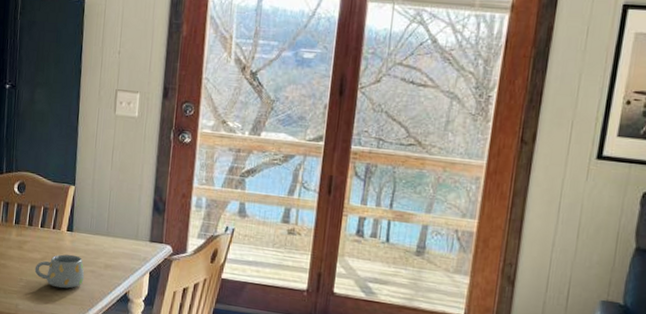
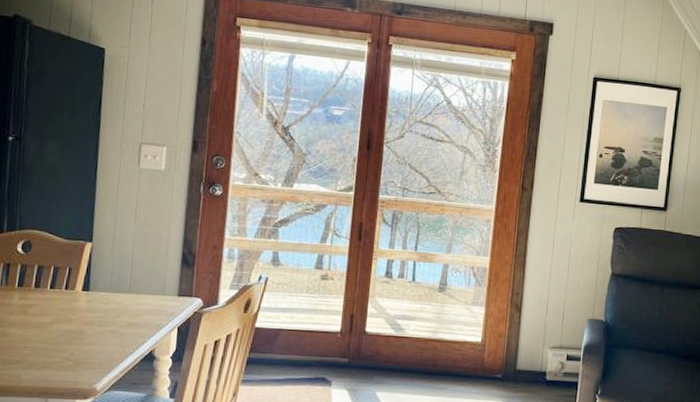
mug: present [34,254,85,289] -> none [42,315,103,353]

